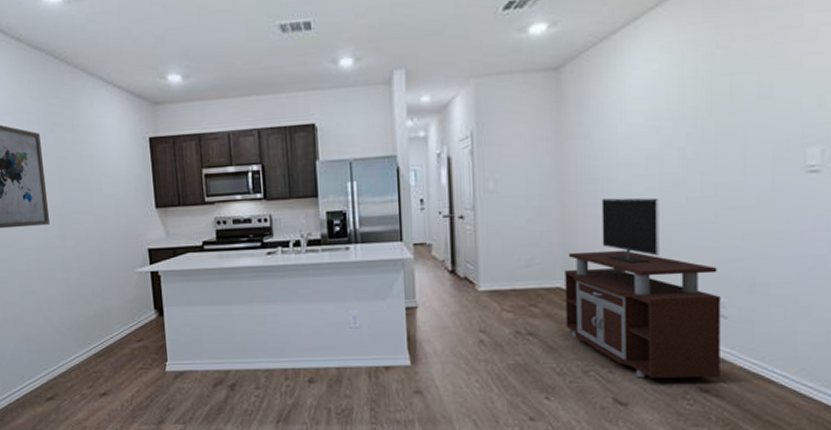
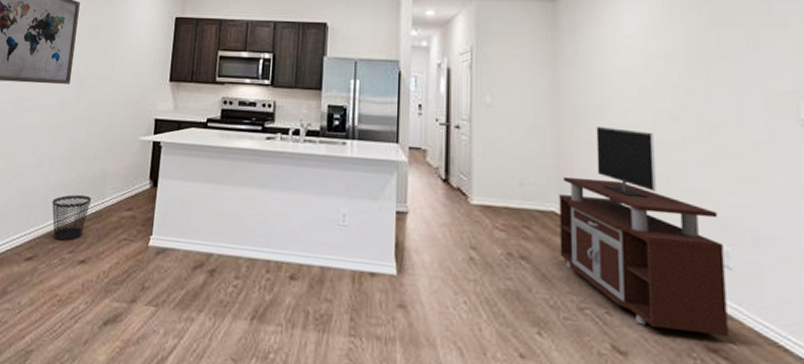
wastebasket: none [60,332,100,378] -> present [52,194,92,241]

